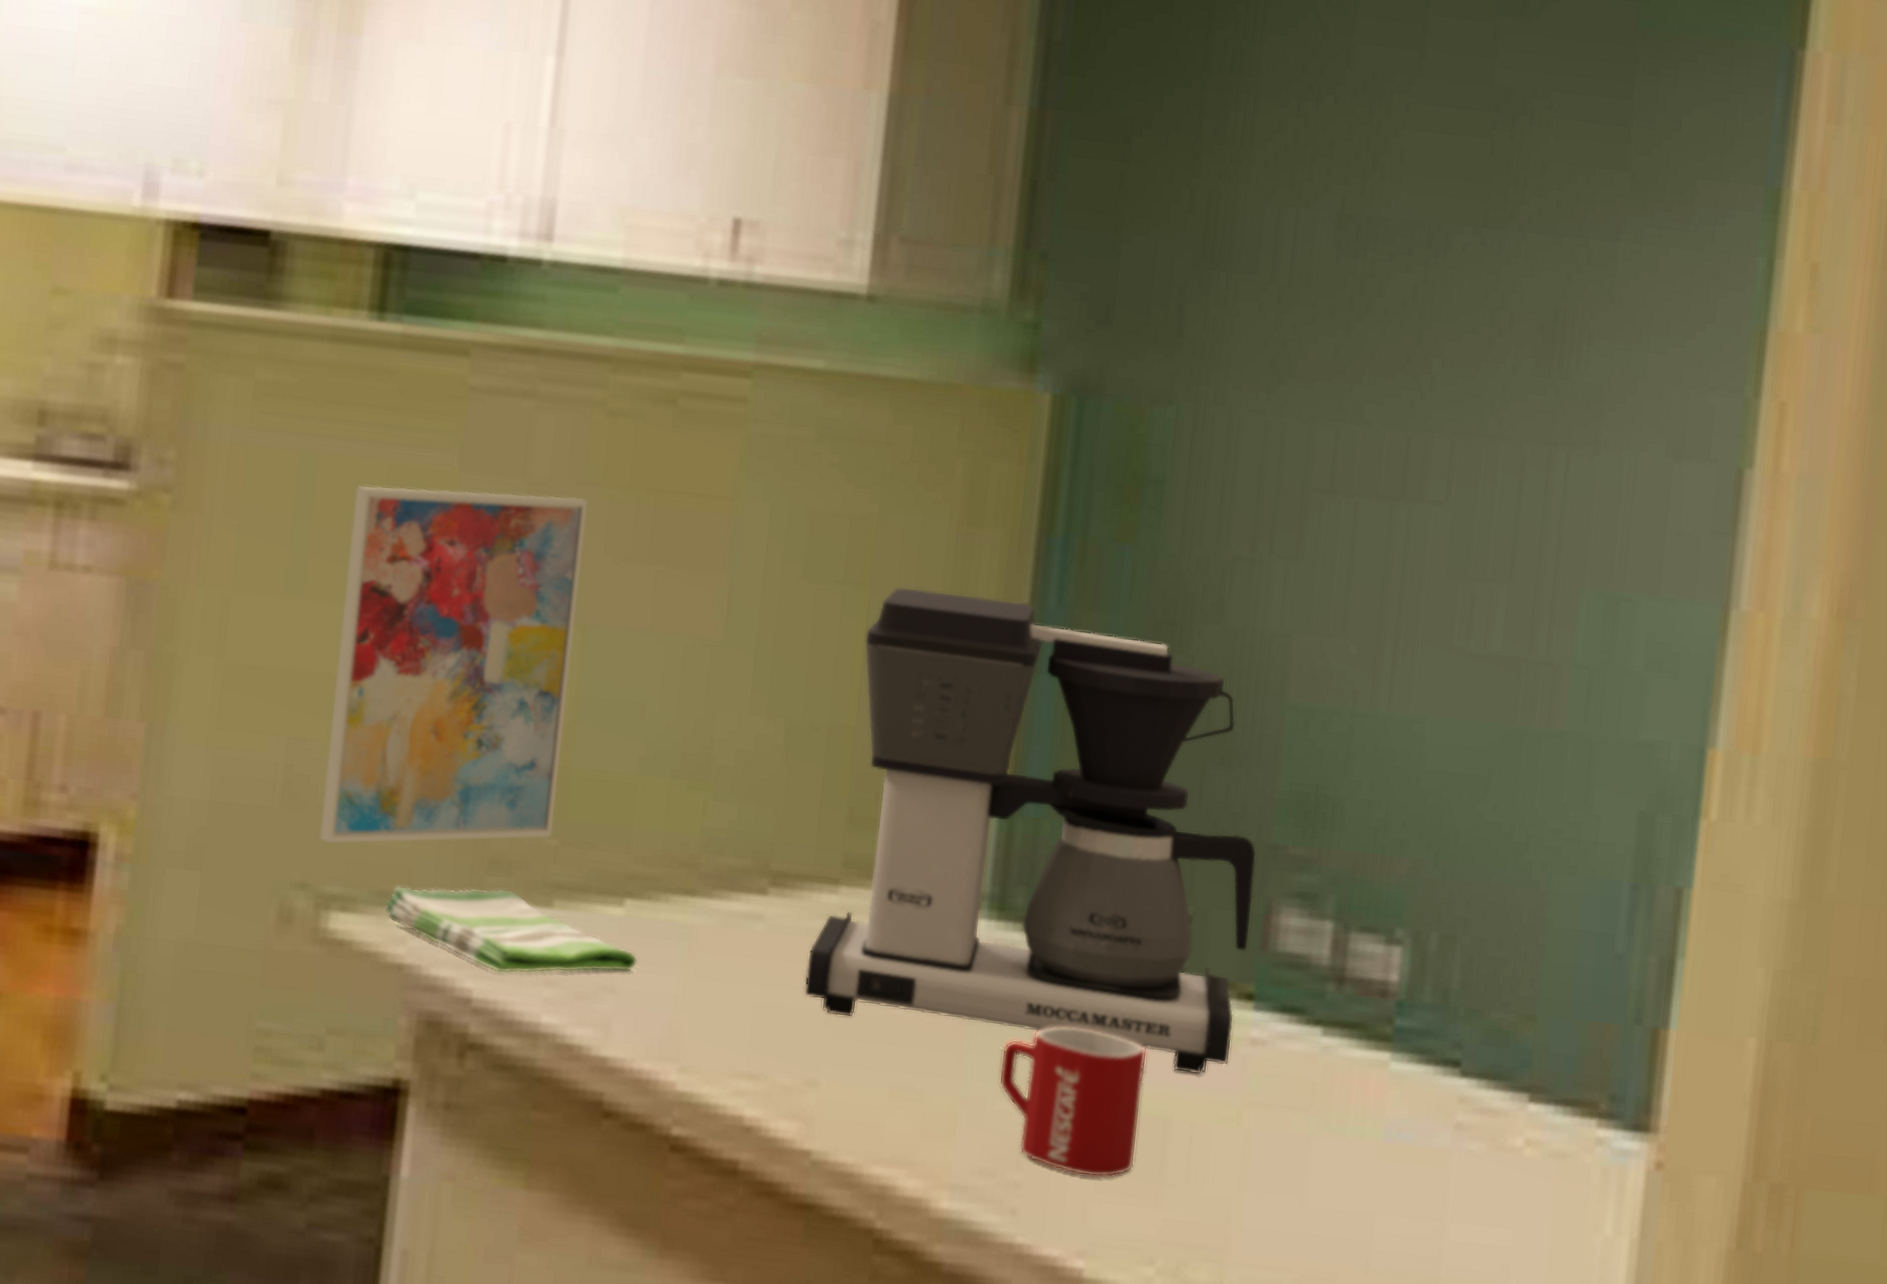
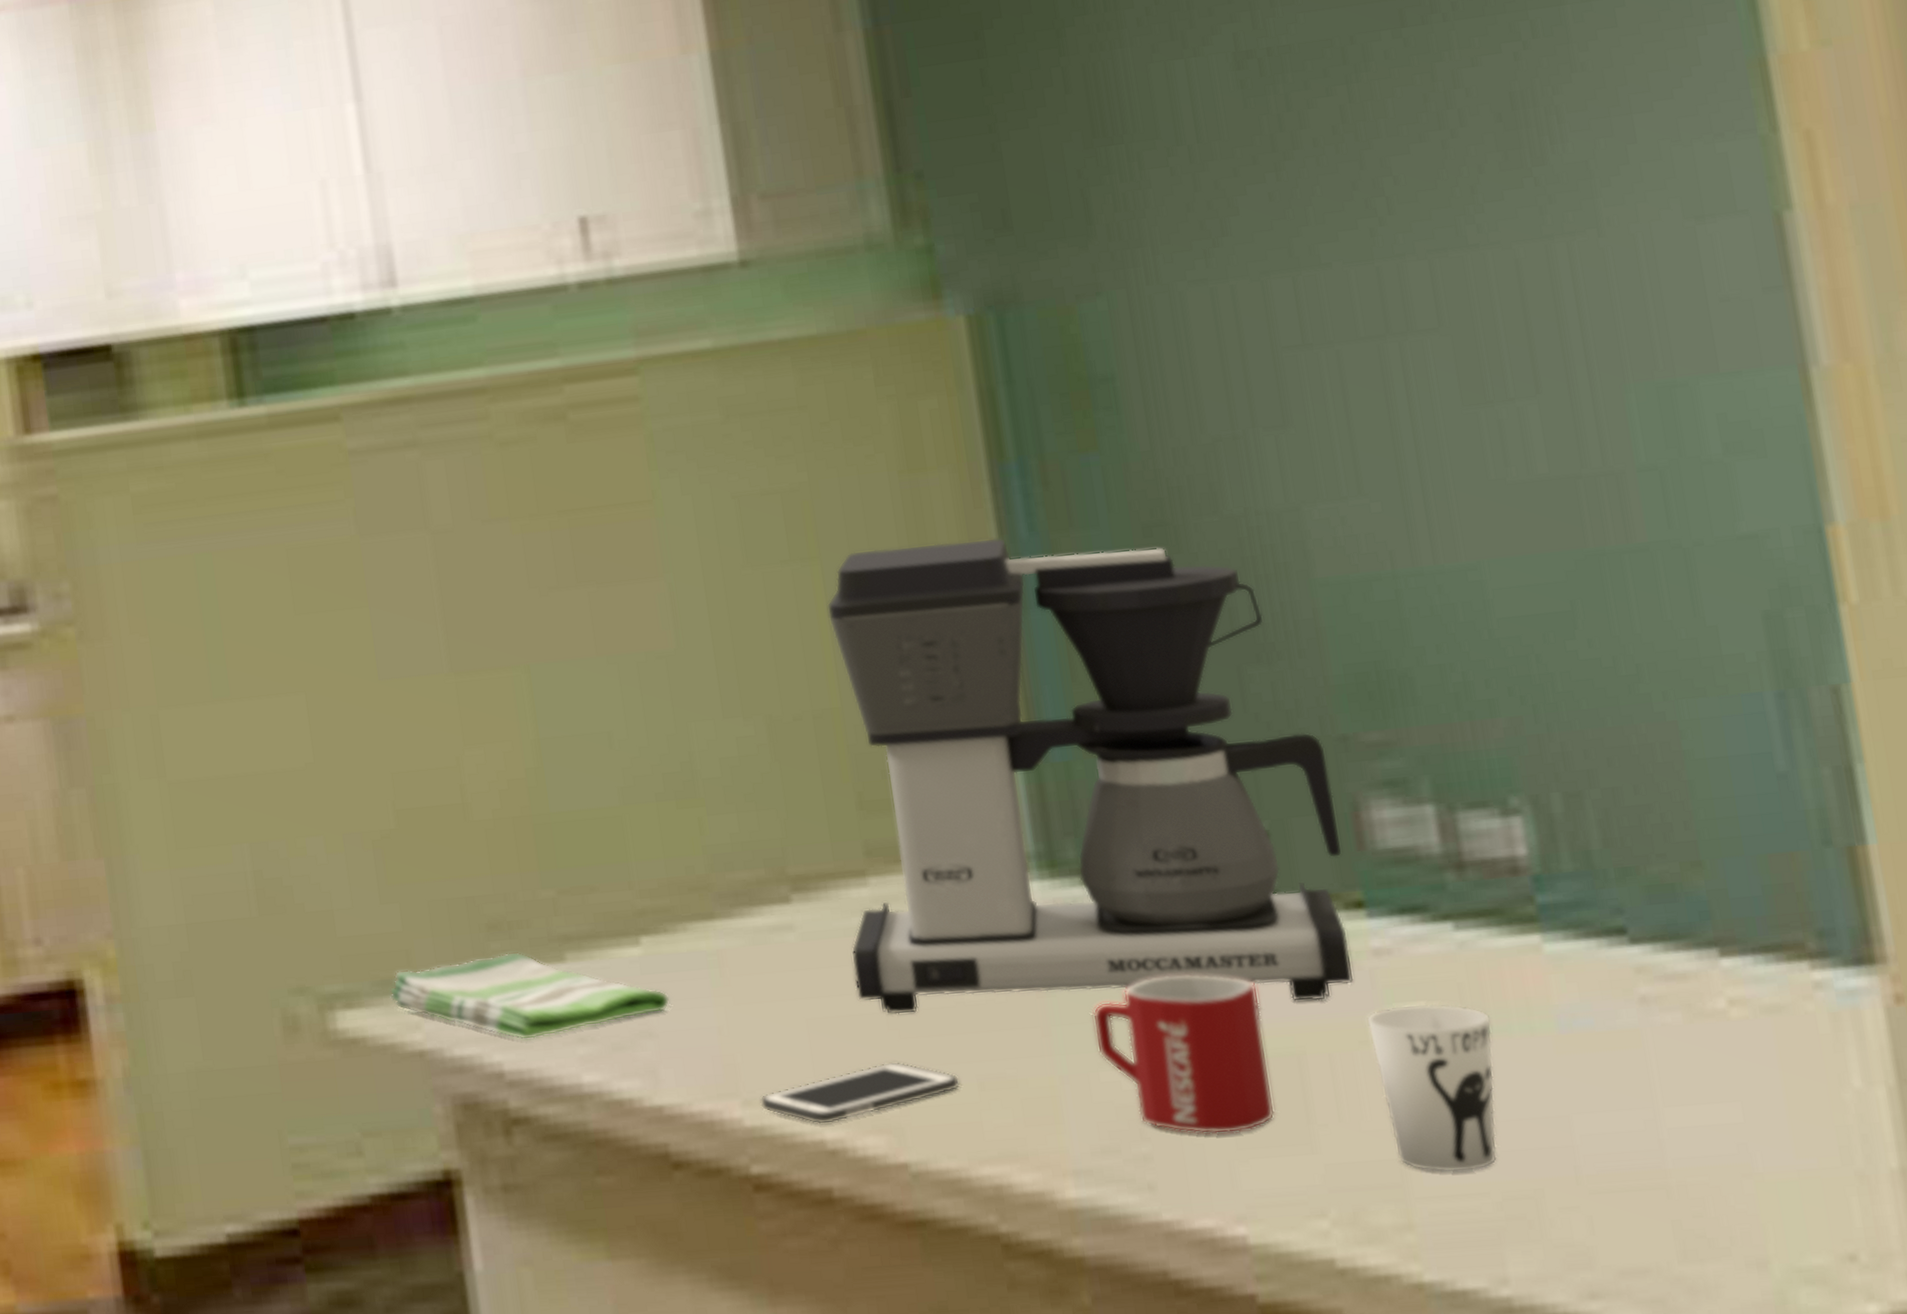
wall art: present [319,485,589,845] -> none [257,536,547,943]
cell phone: none [694,1056,875,1103] -> present [759,1061,961,1125]
cup: none [1225,1091,1332,1248] -> present [1366,1003,1497,1173]

